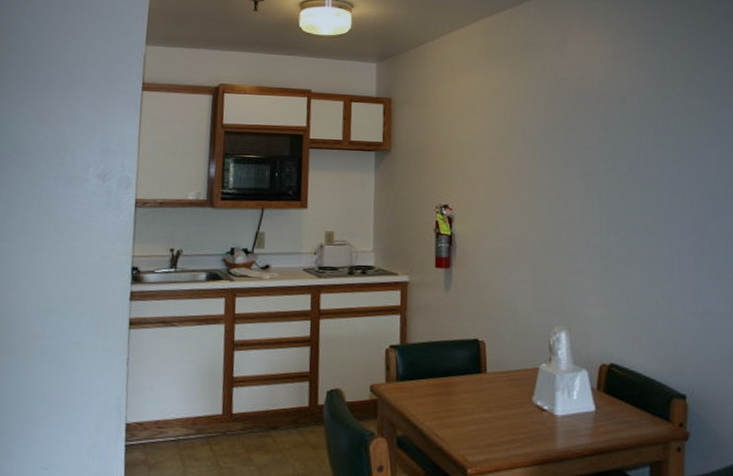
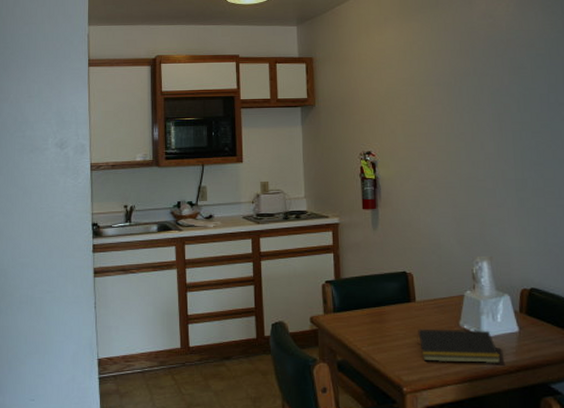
notepad: none [486,403,575,446] -> present [417,329,501,364]

